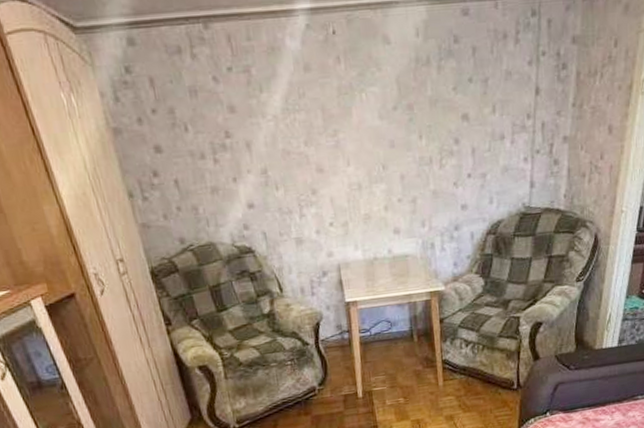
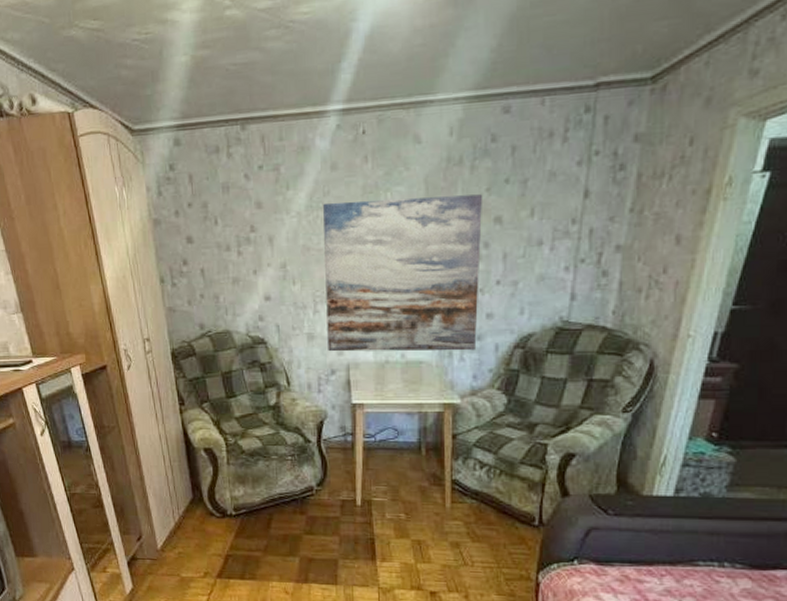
wall art: none [300,93,455,255] -> present [323,194,482,352]

